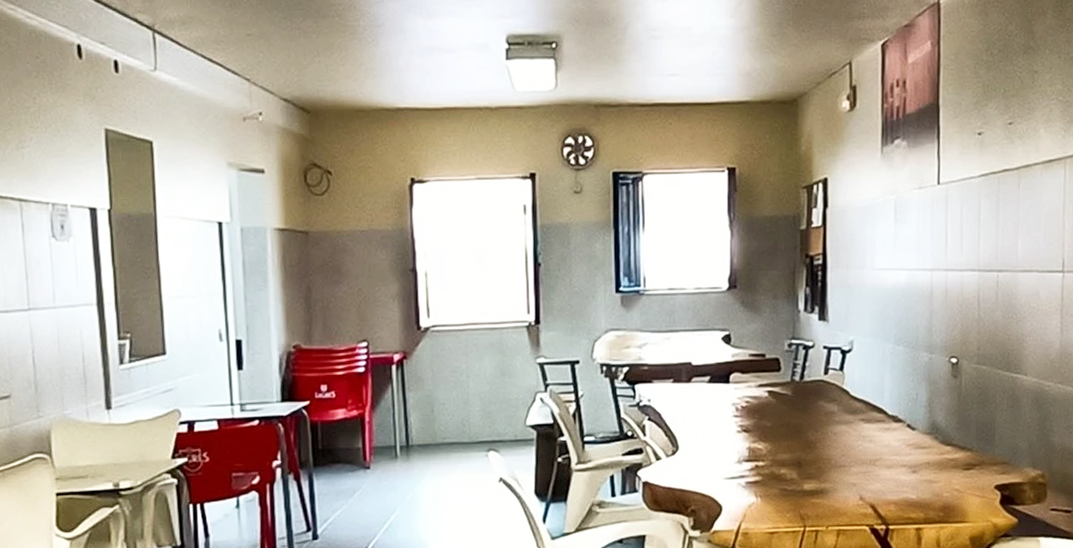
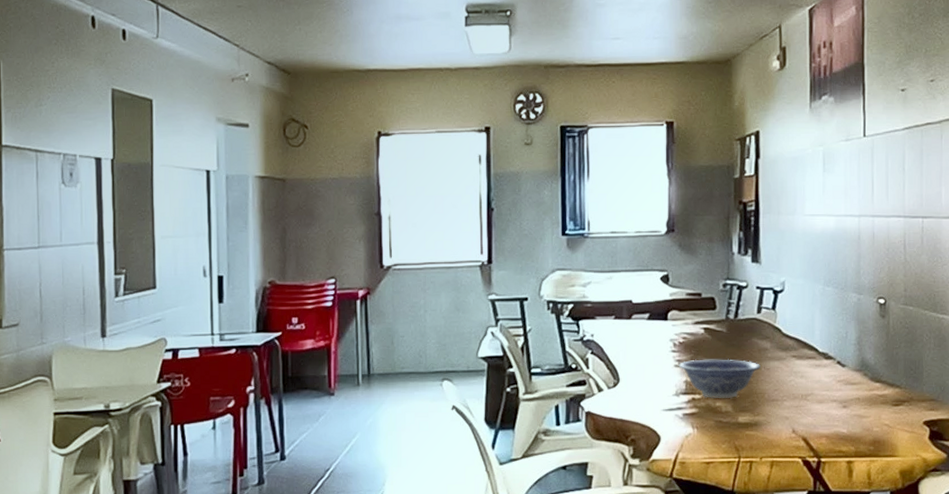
decorative bowl: none [741,423,827,466] -> present [678,359,760,399]

